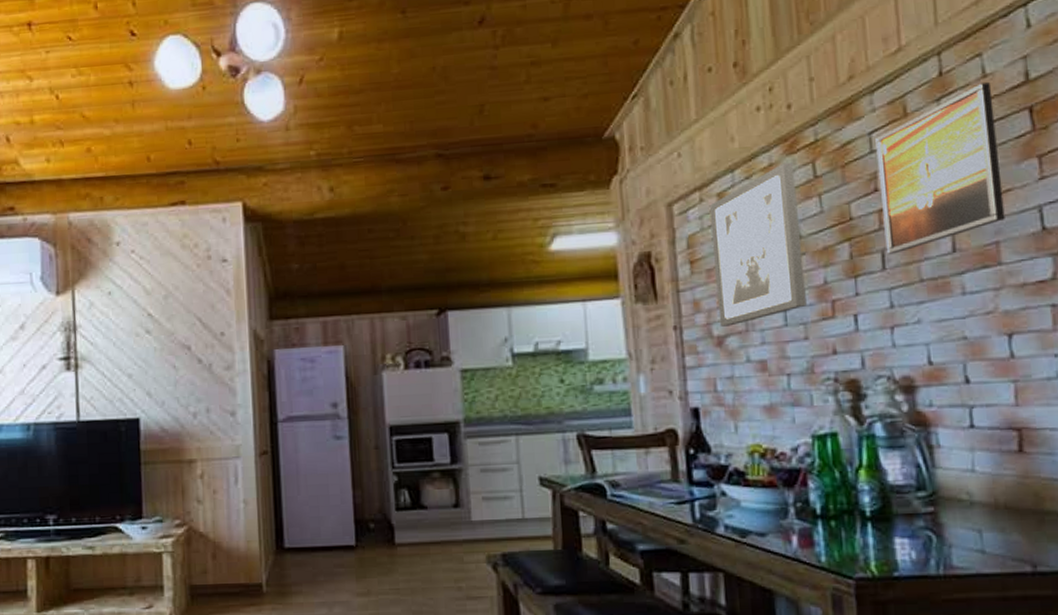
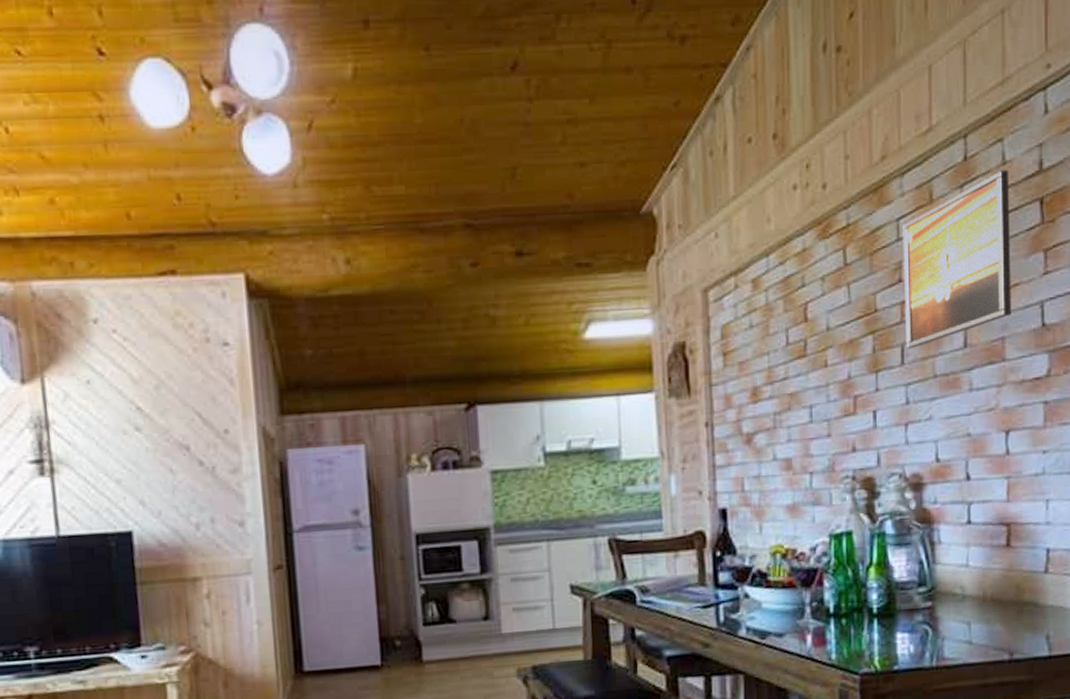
wall art: present [709,162,807,327] -> none [744,248,831,423]

